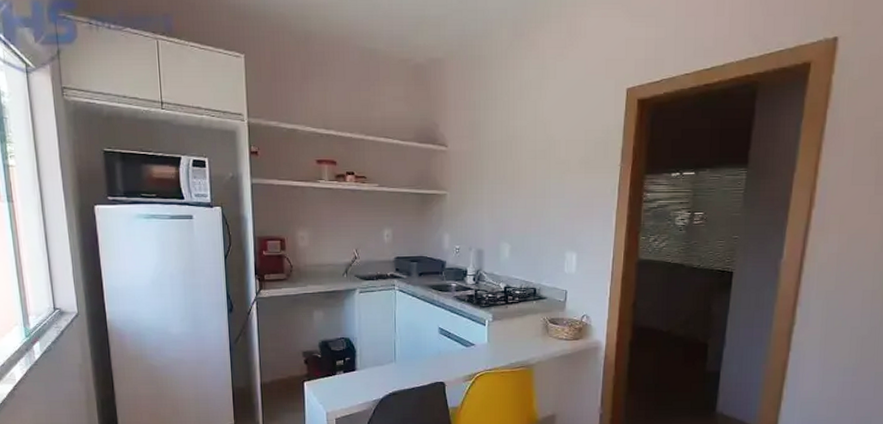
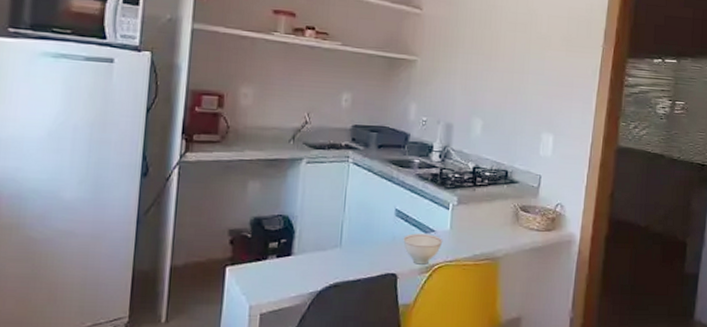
bowl: none [448,347,482,374] -> present [403,233,443,265]

